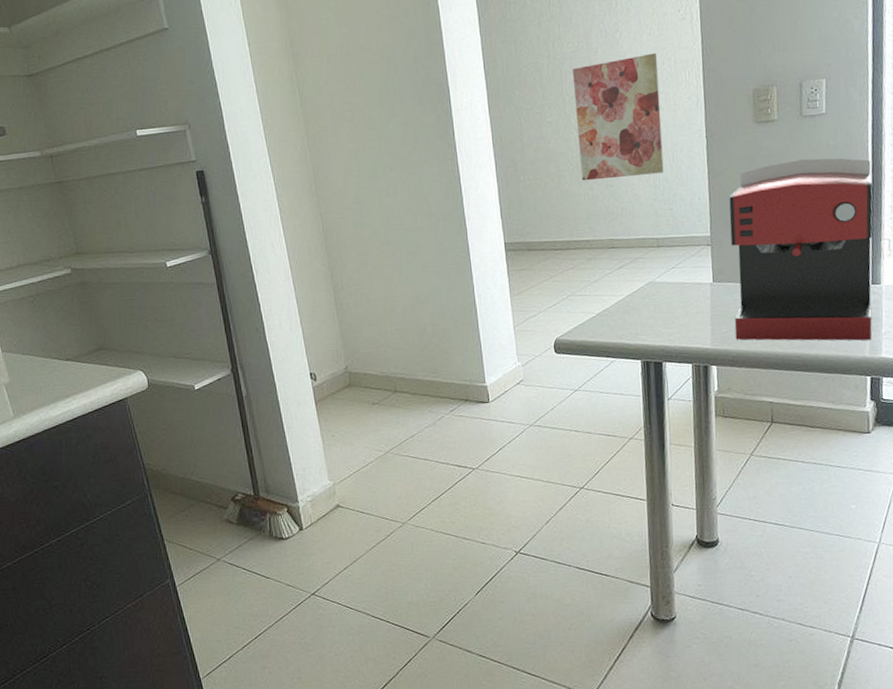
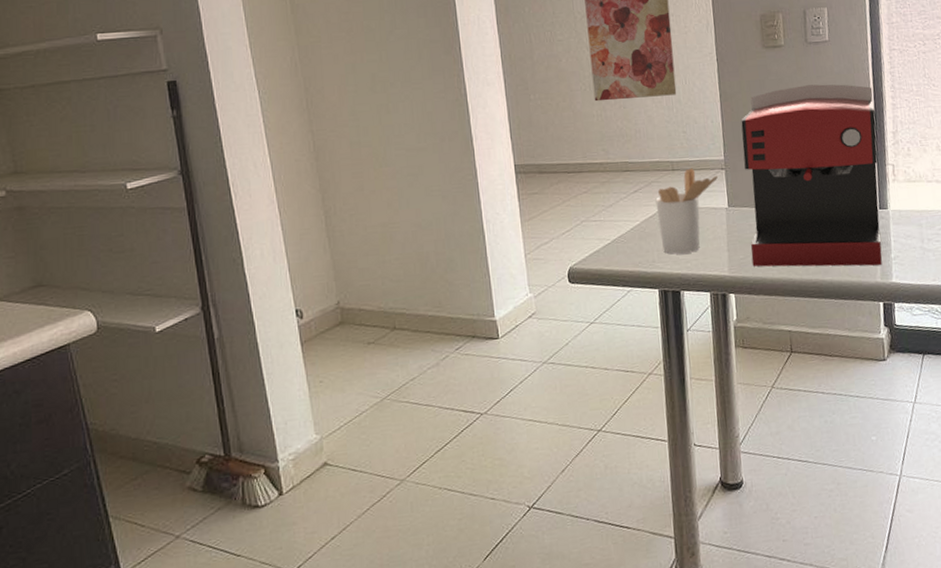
utensil holder: none [640,244,704,328] -> present [655,168,719,255]

